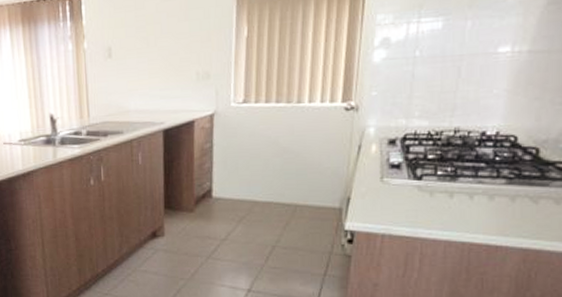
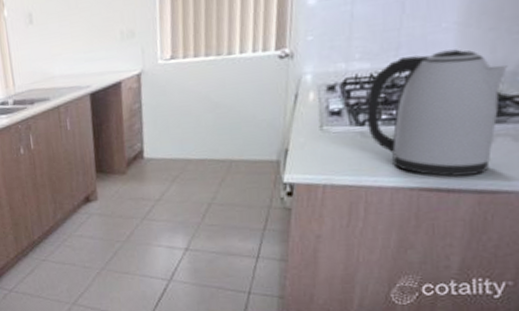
kettle: none [423,114,550,234] -> present [366,49,507,177]

